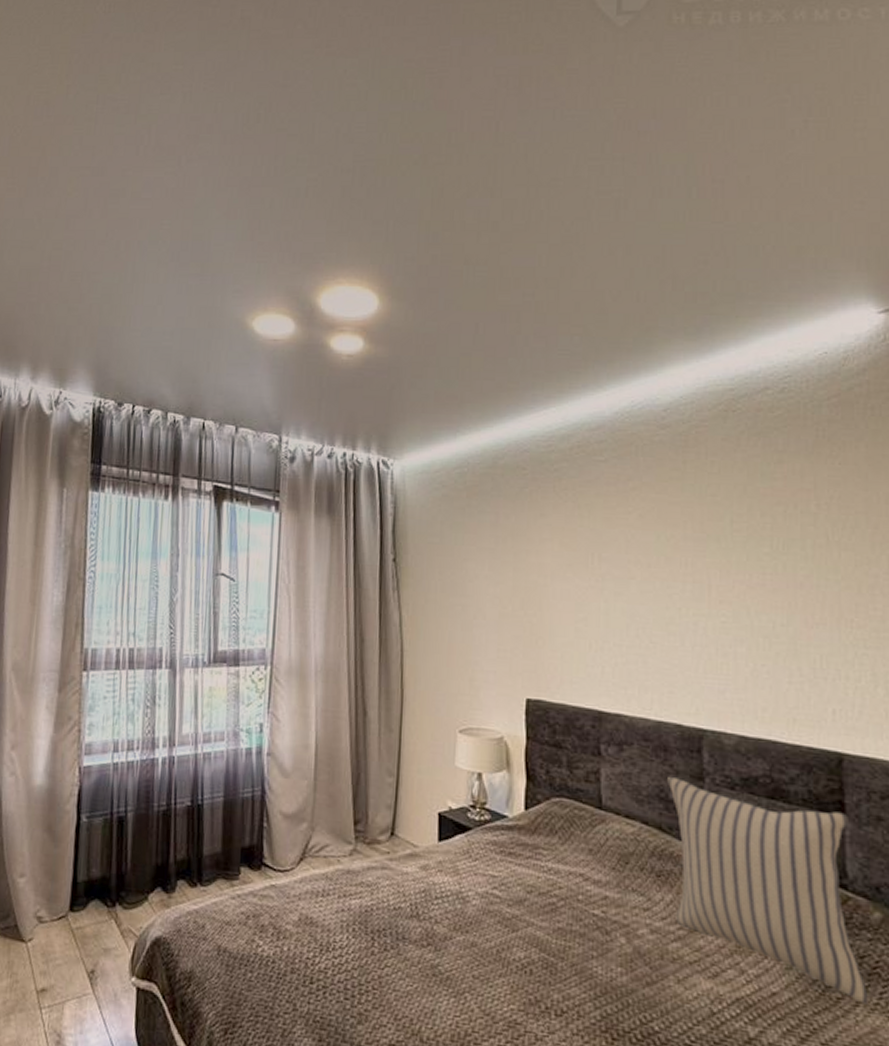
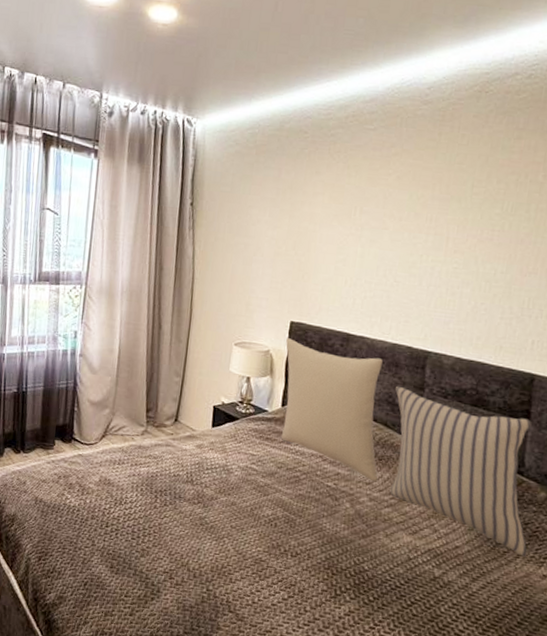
pillow: none [522,720,659,907] -> present [280,338,383,482]

